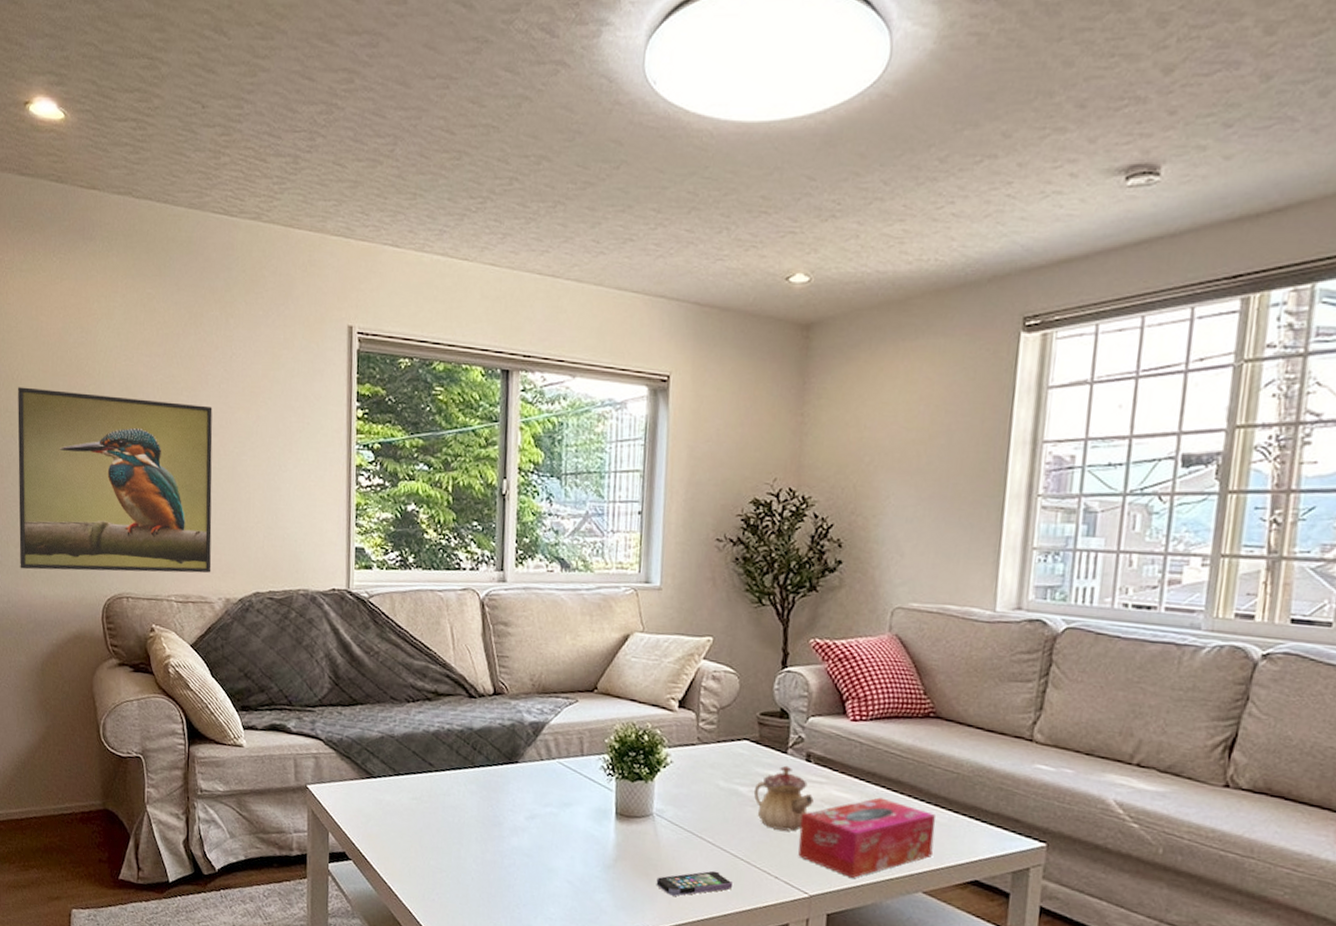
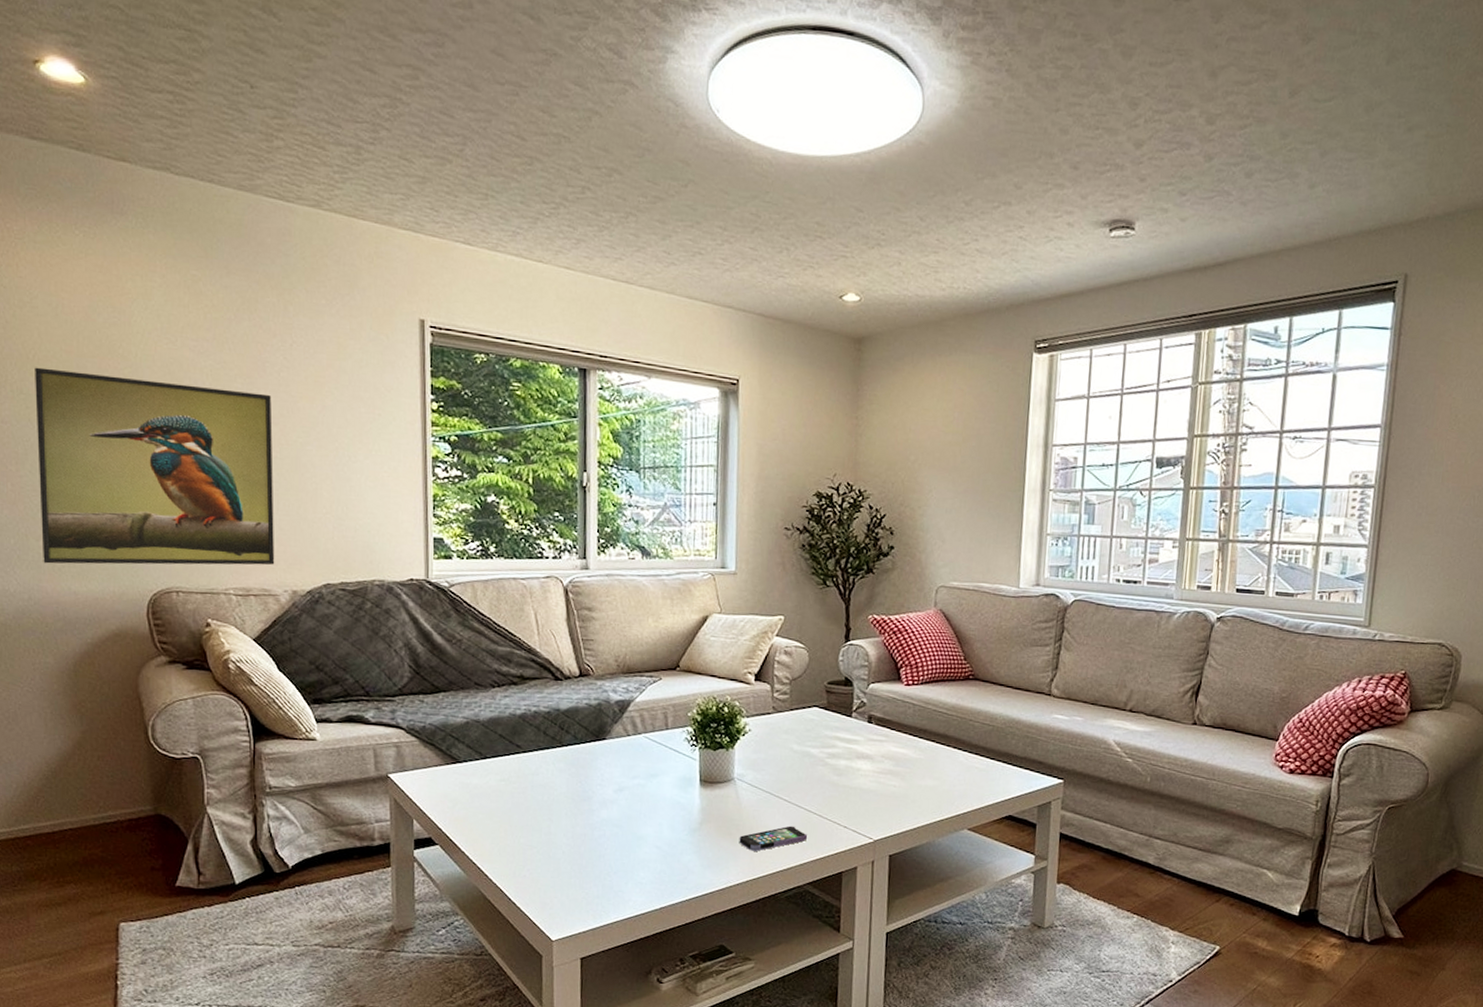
teapot: present [753,765,814,831] -> none [823,727,875,785]
tissue box: present [798,797,935,878] -> none [863,750,976,822]

